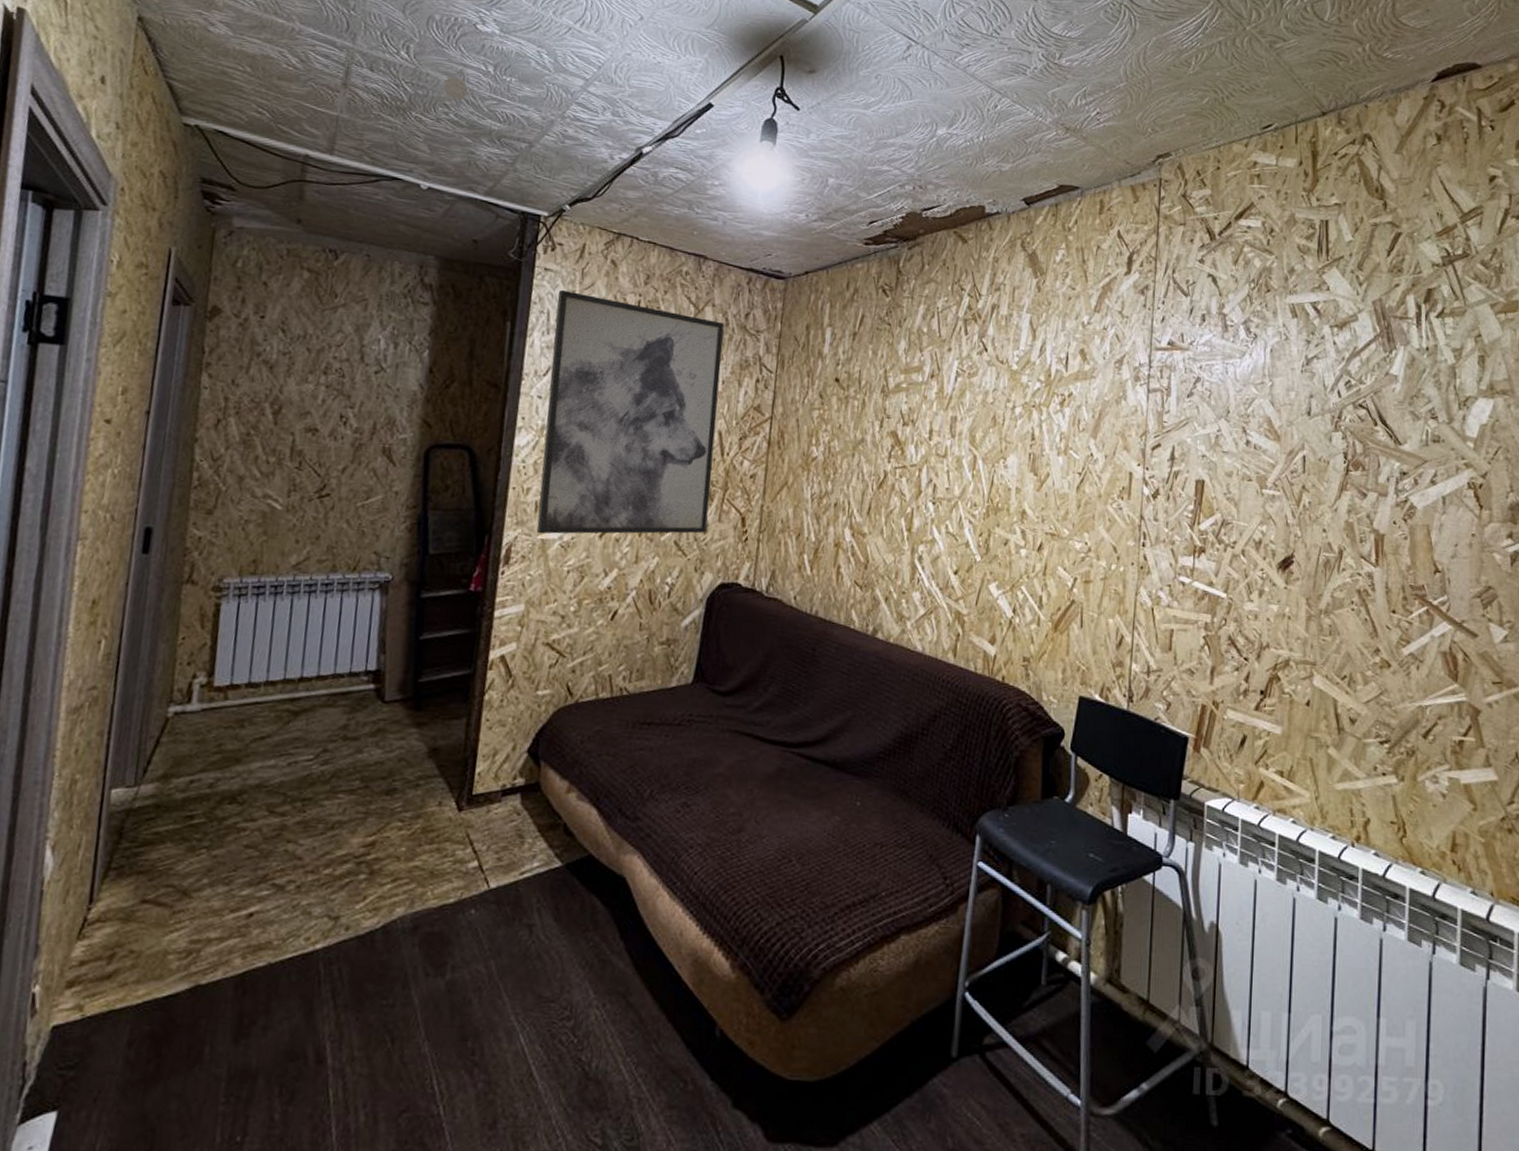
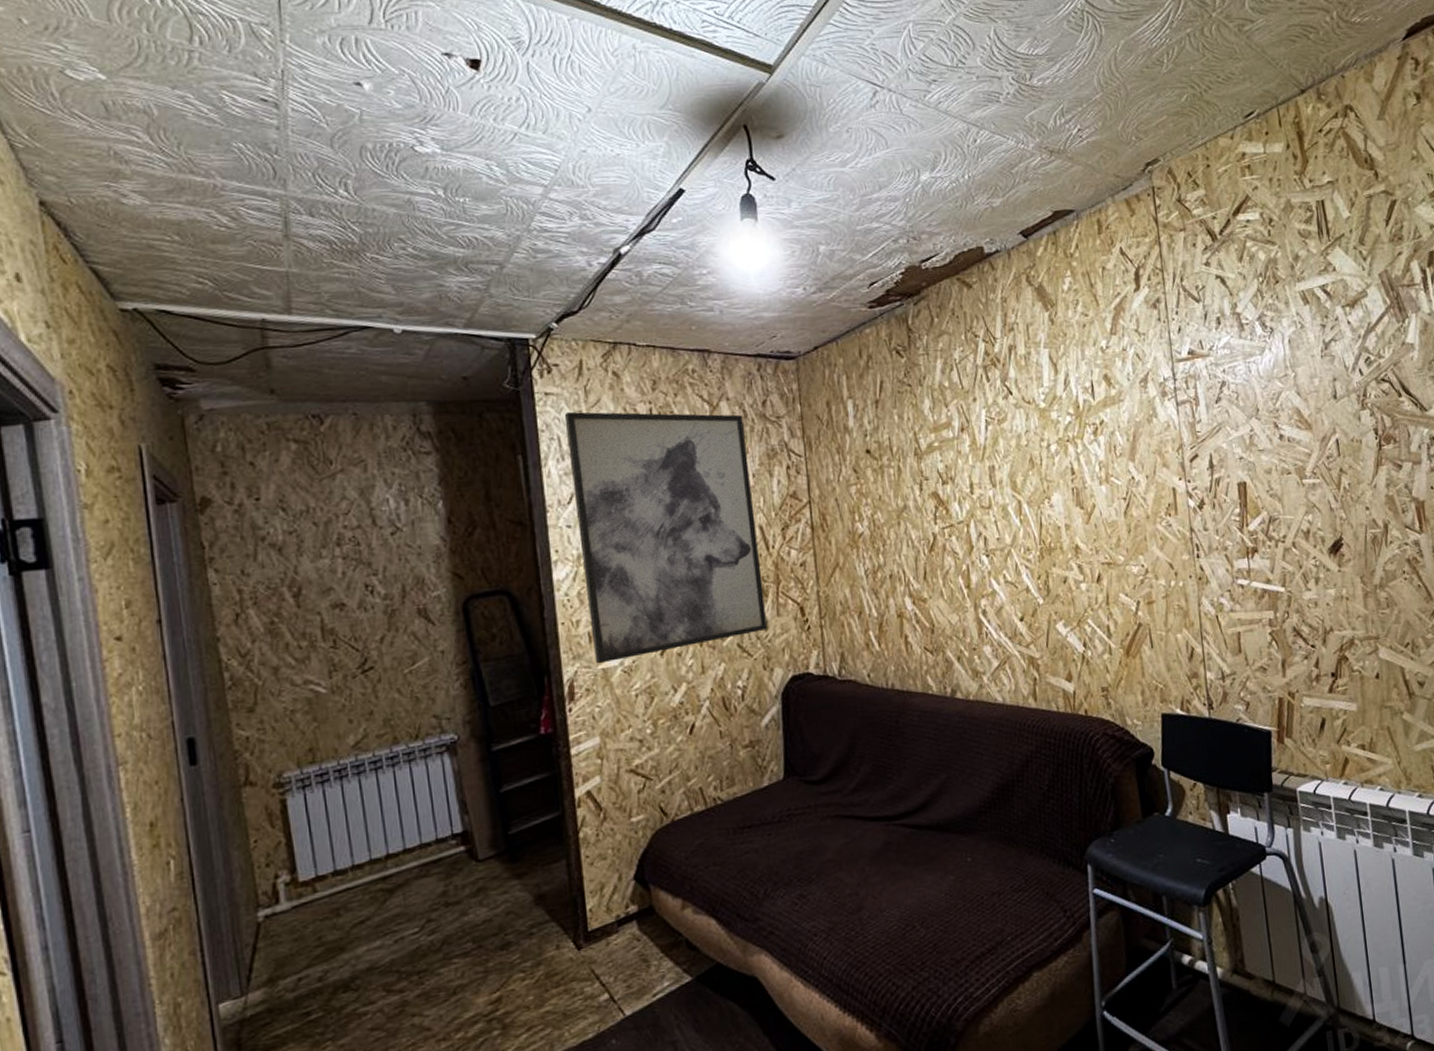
smoke detector: present [444,77,468,100] -> none [395,208,421,232]

